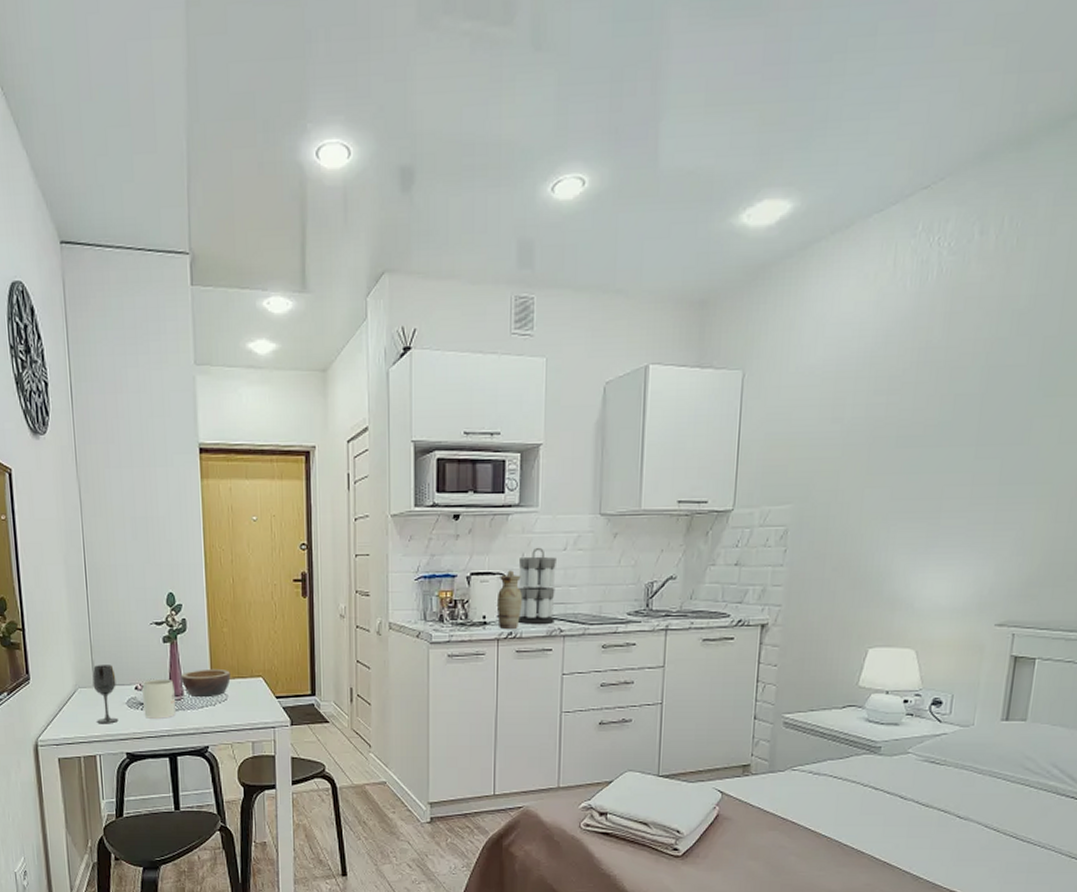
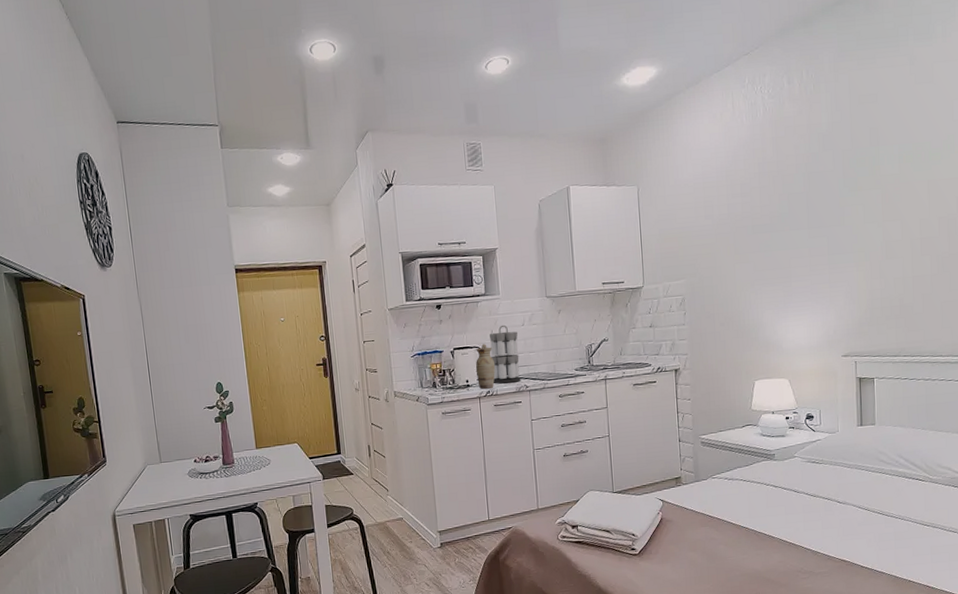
wine glass: present [91,665,119,724] -> none [158,444,182,493]
mug: present [141,680,177,720] -> none [200,452,229,486]
bowl: present [180,668,231,698] -> none [231,439,272,464]

